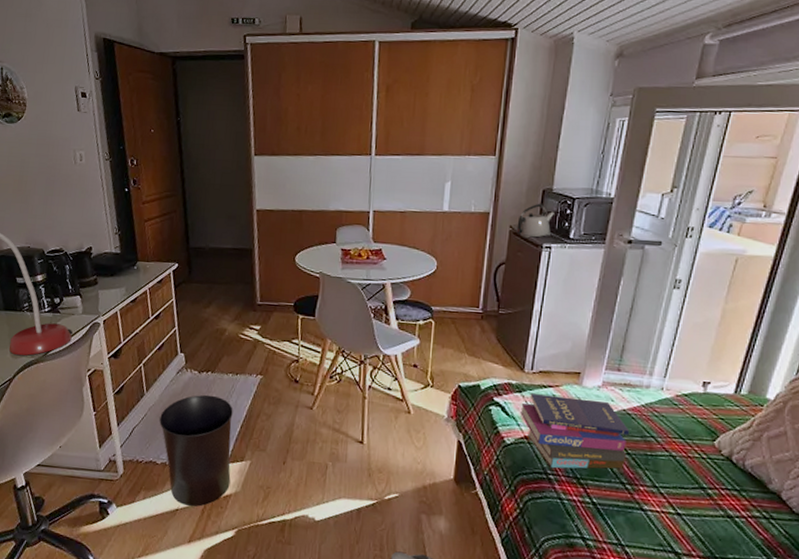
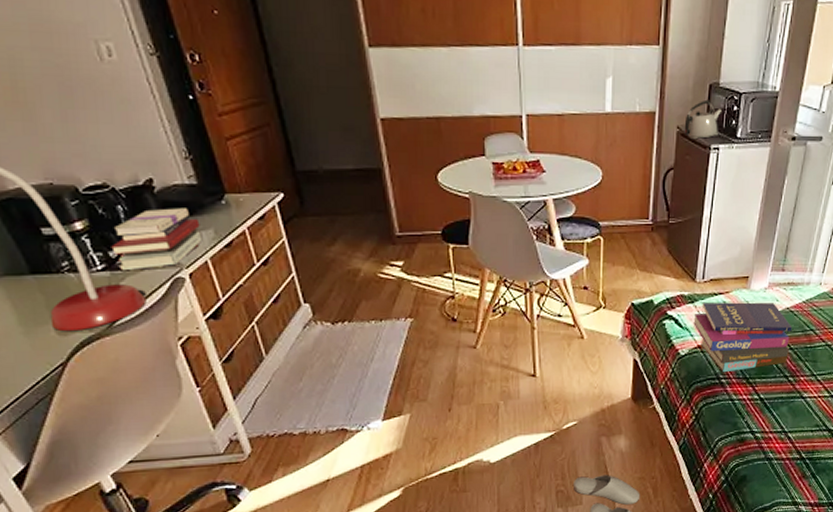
books: none [57,269,117,314] -> present [111,208,203,270]
waste bin: present [159,394,233,507] -> none [289,348,389,475]

